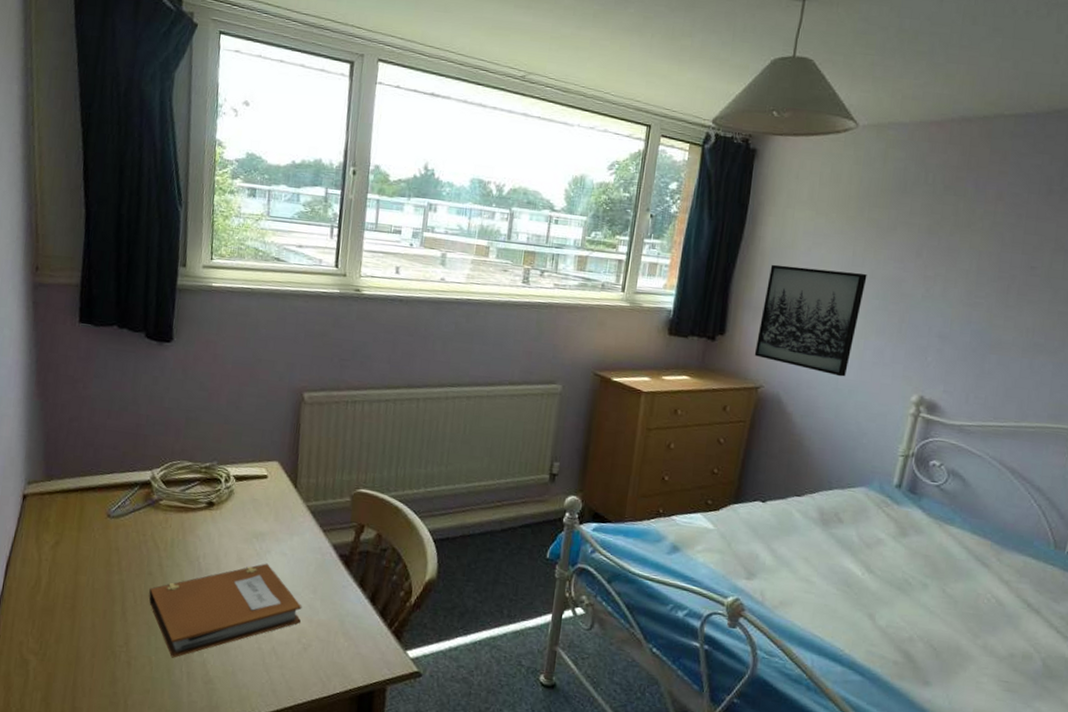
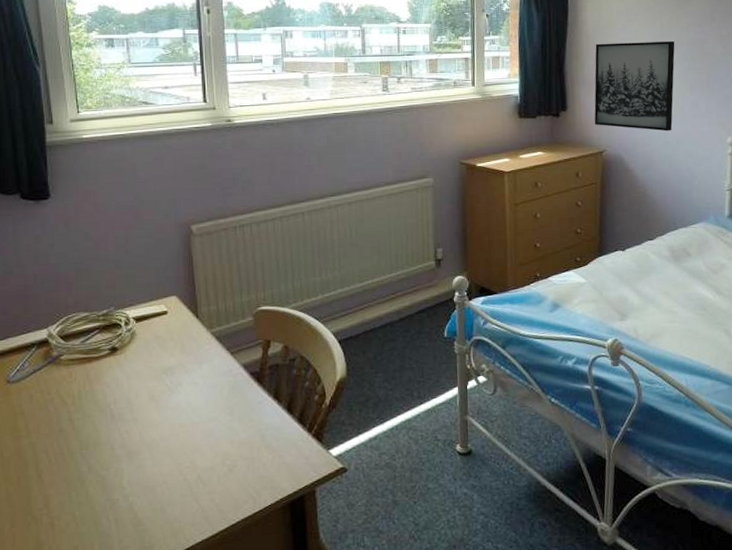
notebook: present [148,563,302,658] -> none [63,396,223,509]

